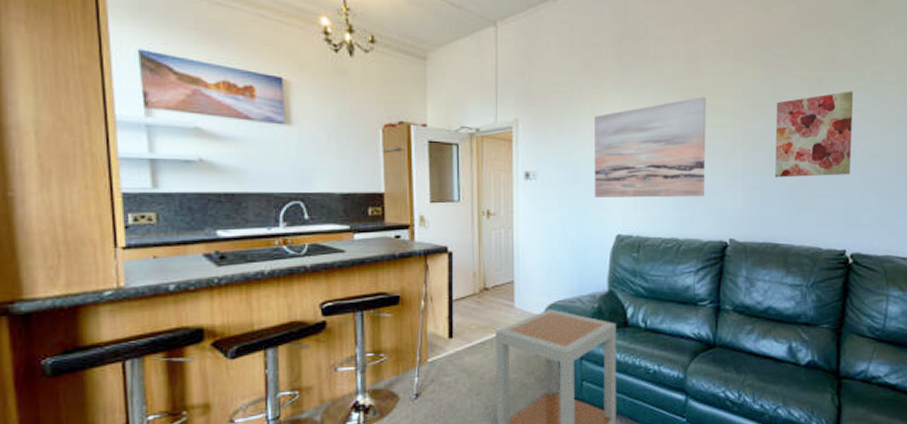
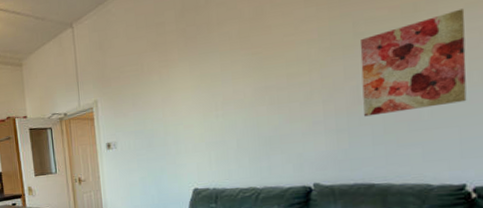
wall art: present [594,96,706,198] -> none [164,49,283,158]

